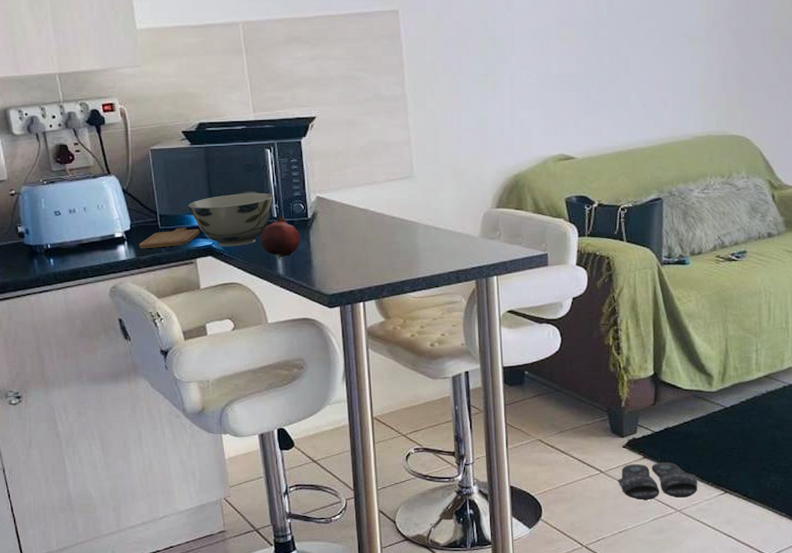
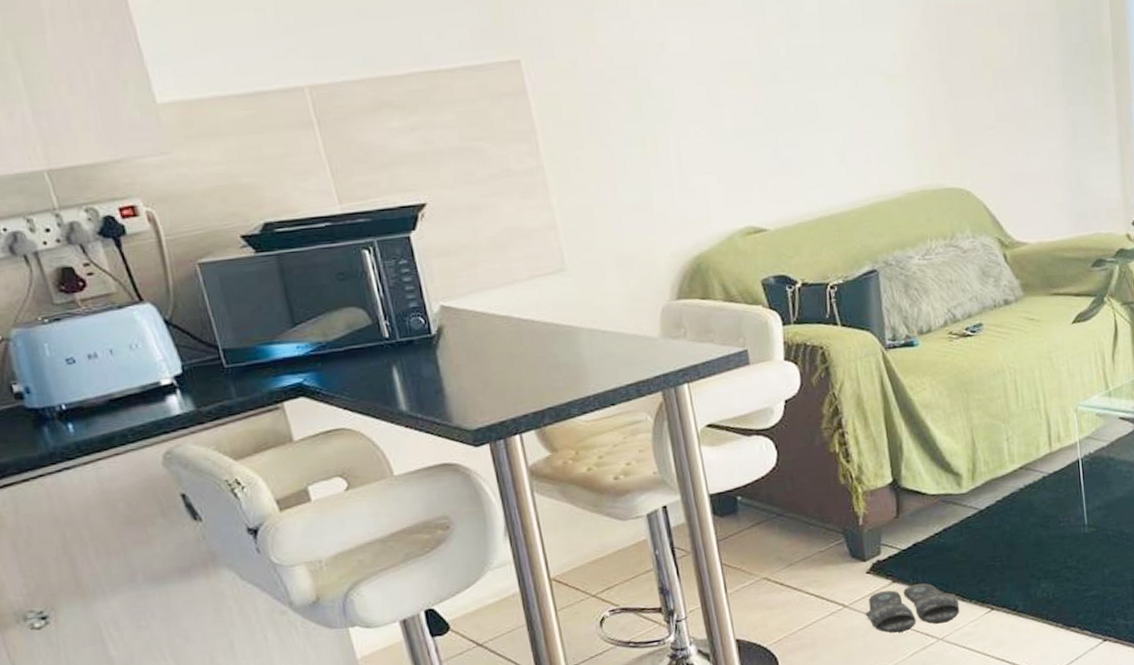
chopping board: present [139,227,200,249] -> none [197,362,284,398]
bowl: present [187,192,274,247] -> none [261,307,382,384]
fruit: present [260,214,300,259] -> none [368,333,426,391]

